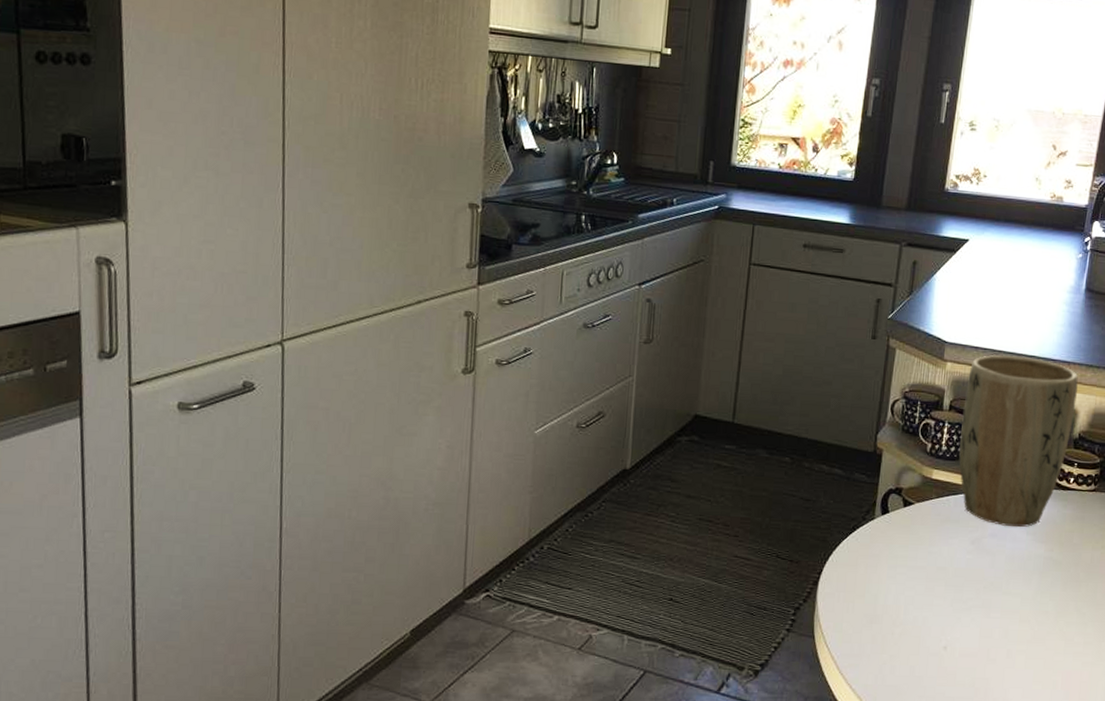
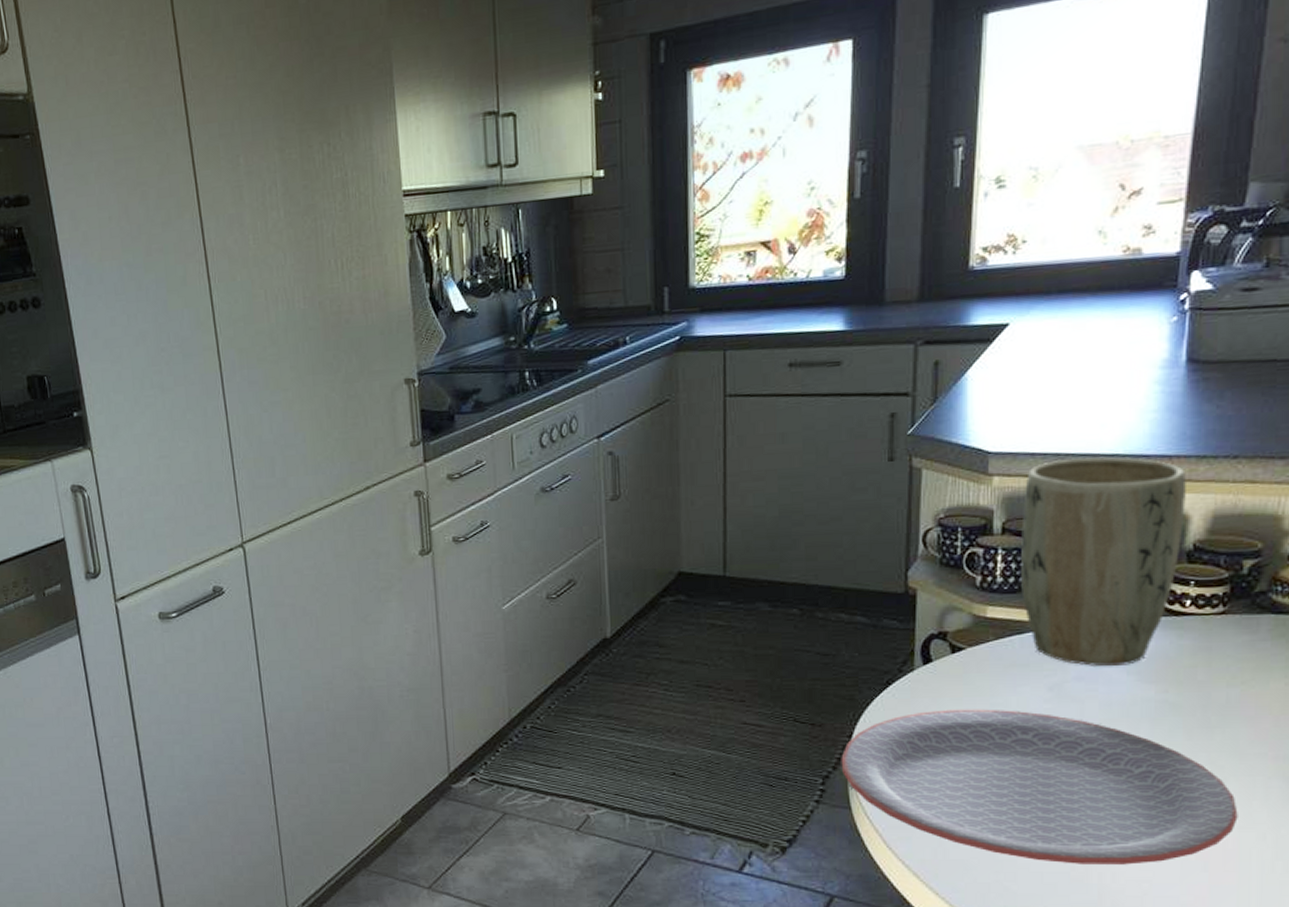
plate: none [810,554,1092,692] -> present [841,709,1238,865]

